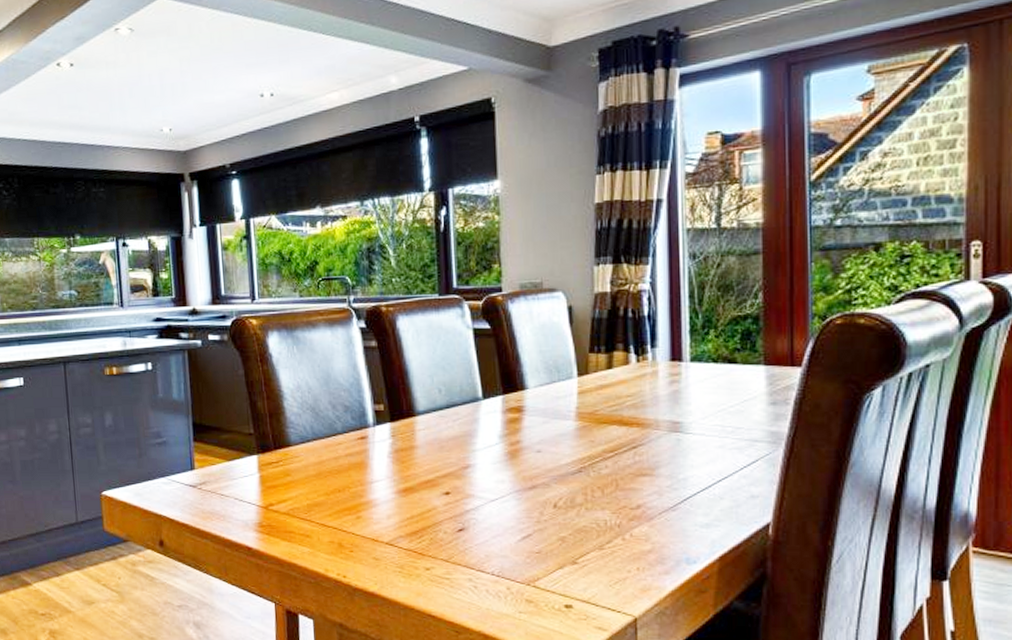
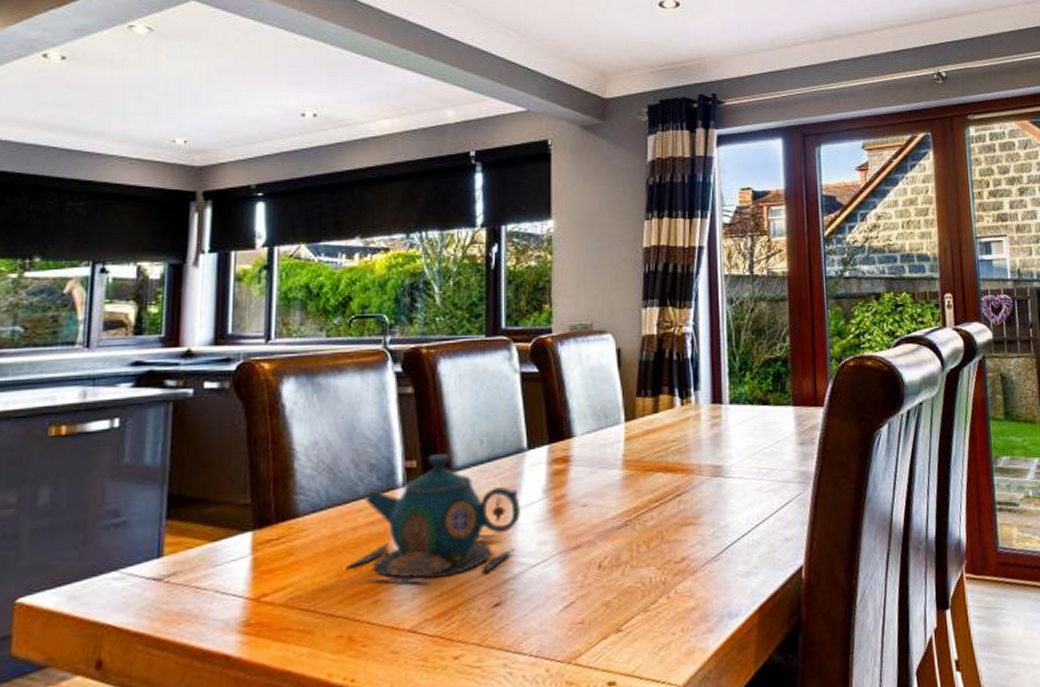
teapot: none [331,400,479,509] -> present [345,454,520,586]

